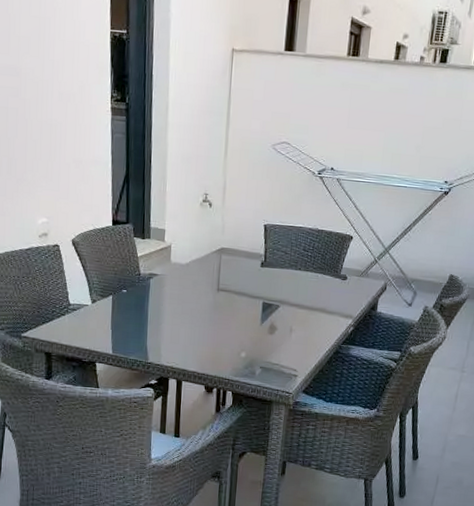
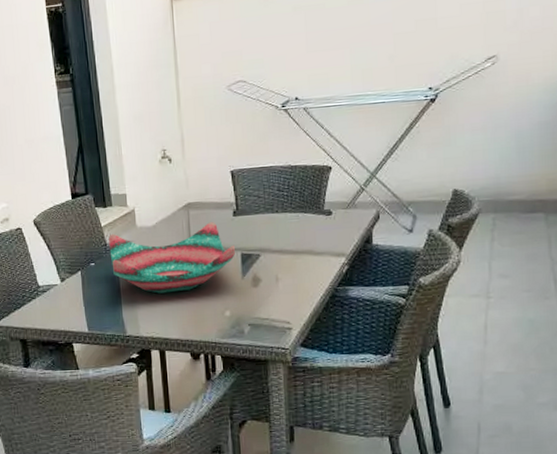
decorative bowl: none [142,265,258,329] -> present [108,222,235,294]

